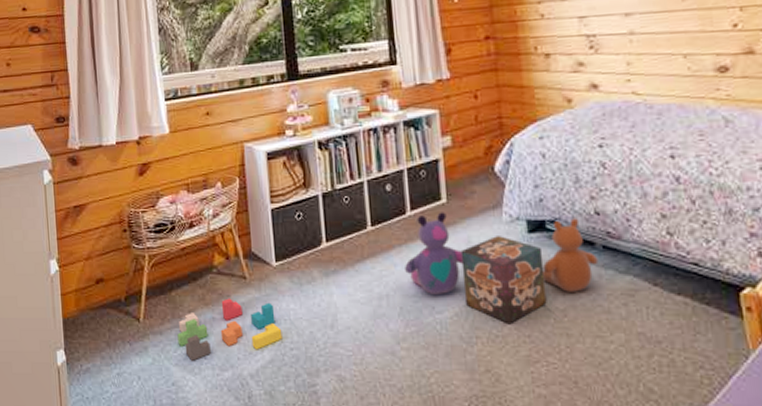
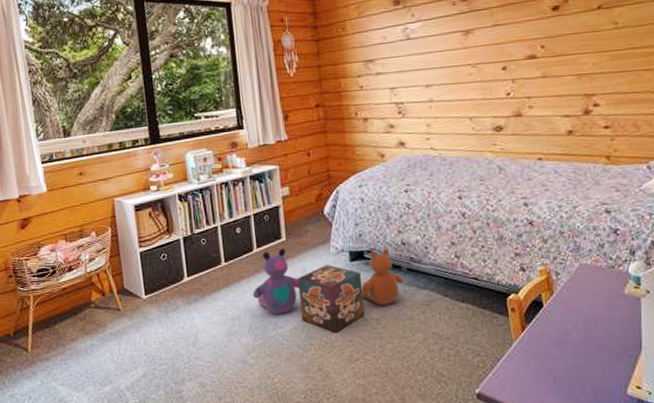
toy blocks: present [177,298,283,361] -> none [62,327,153,380]

